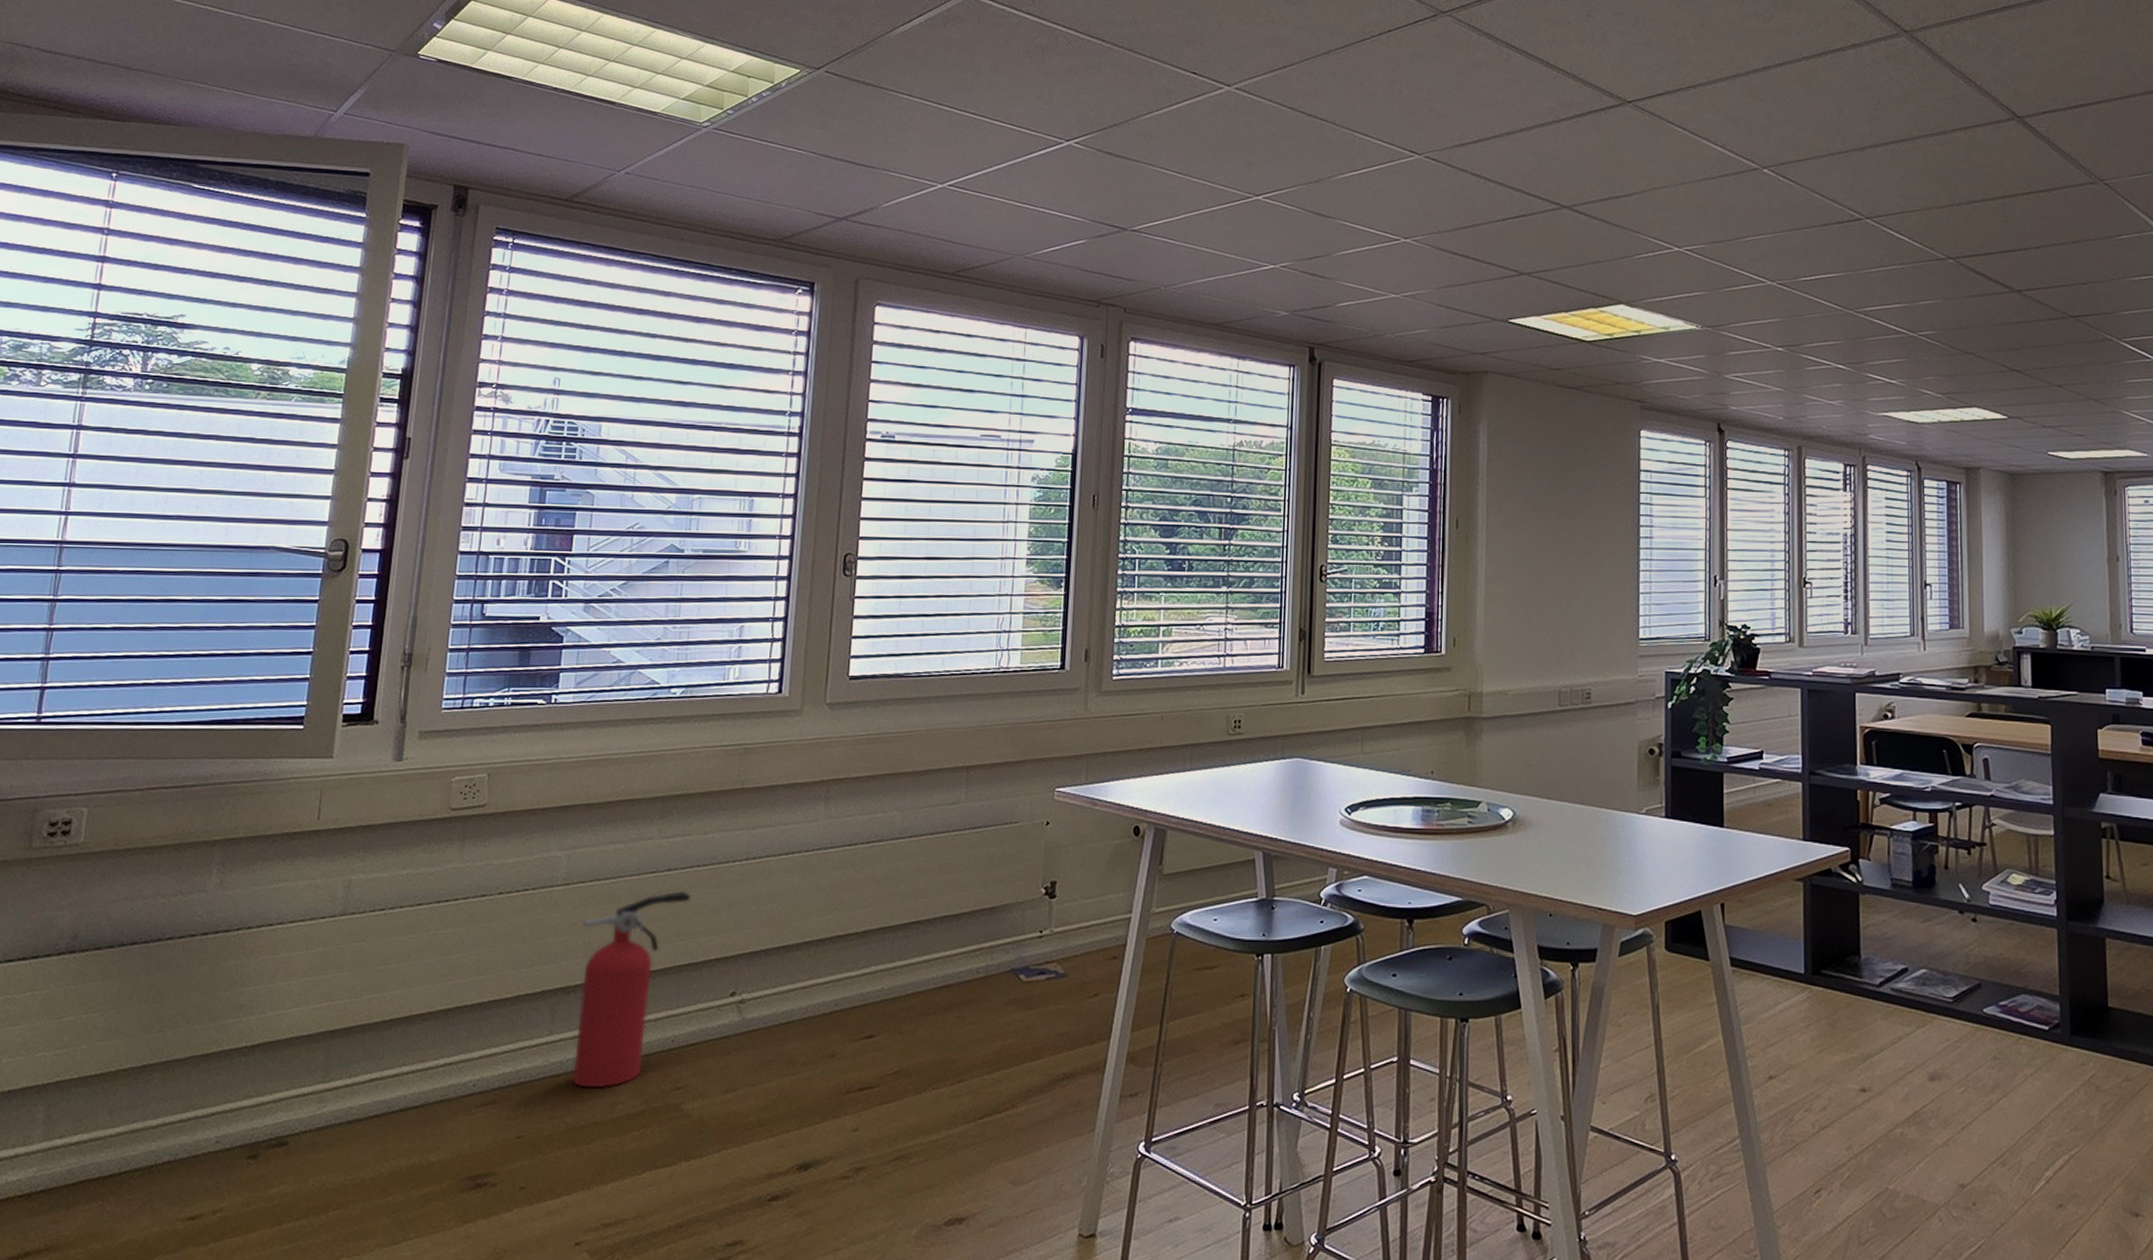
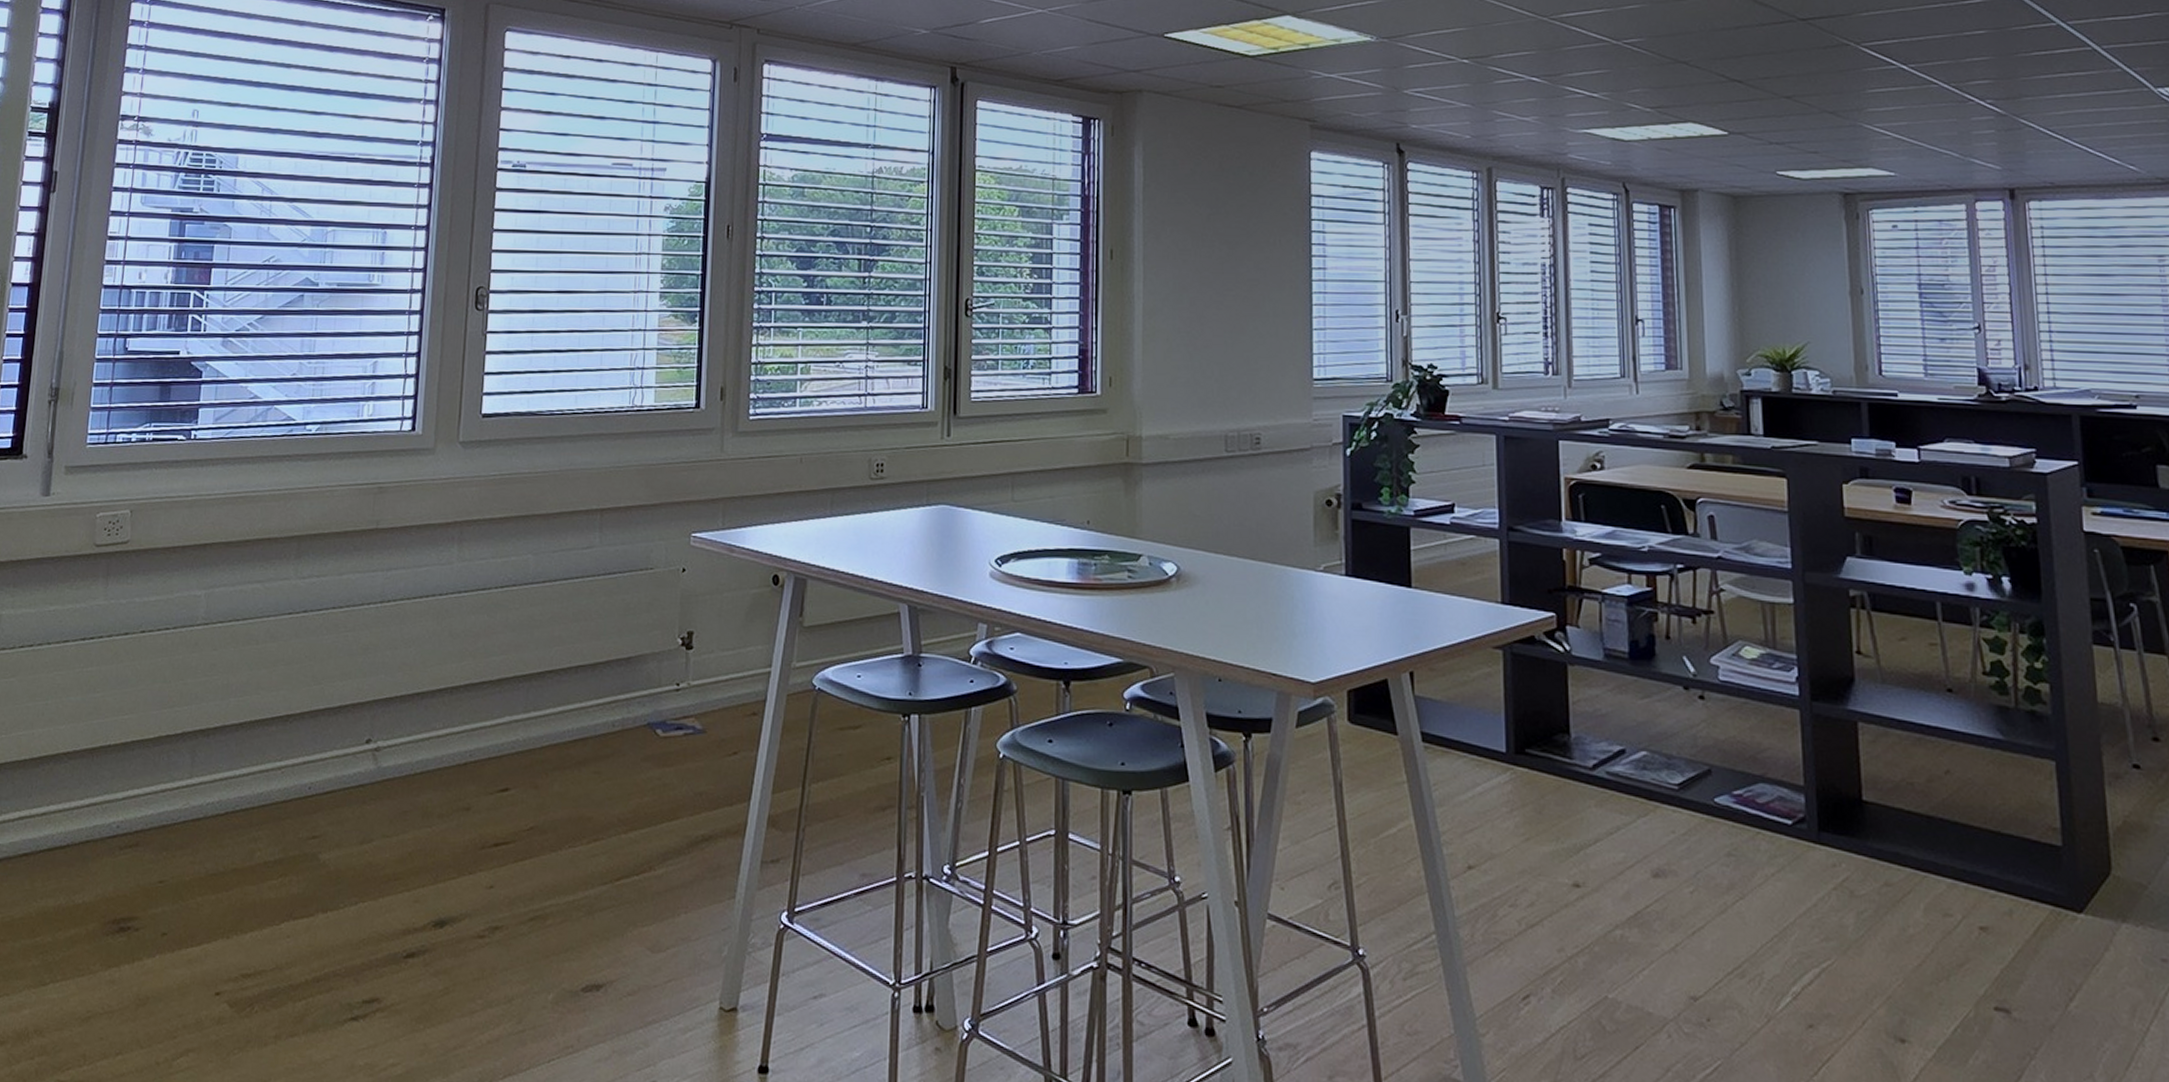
fire extinguisher: present [572,890,691,1088] -> none [212,632,326,834]

